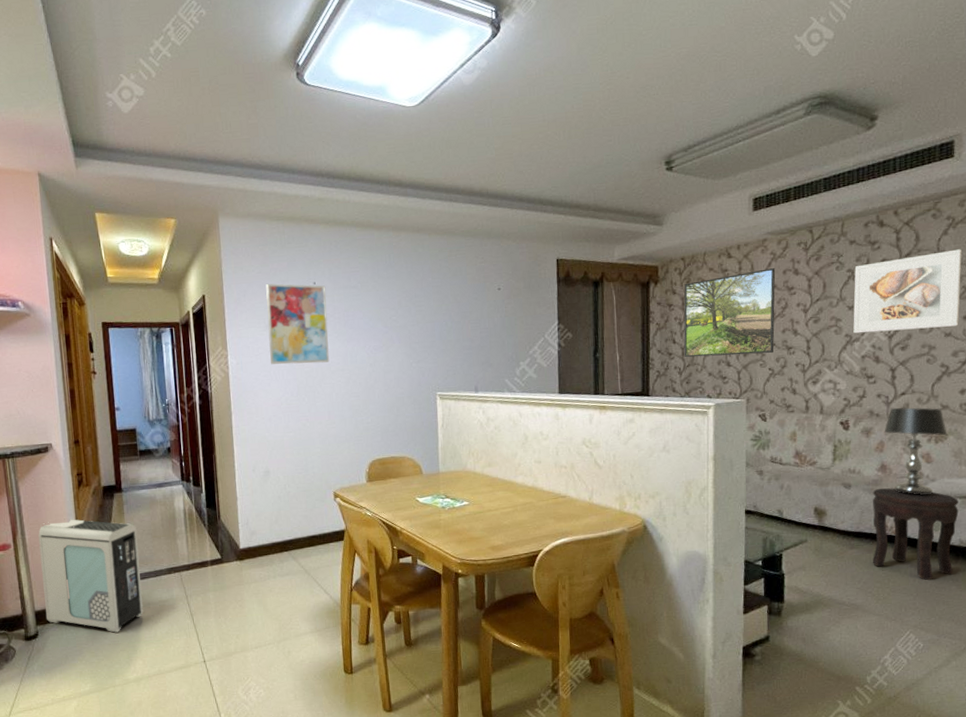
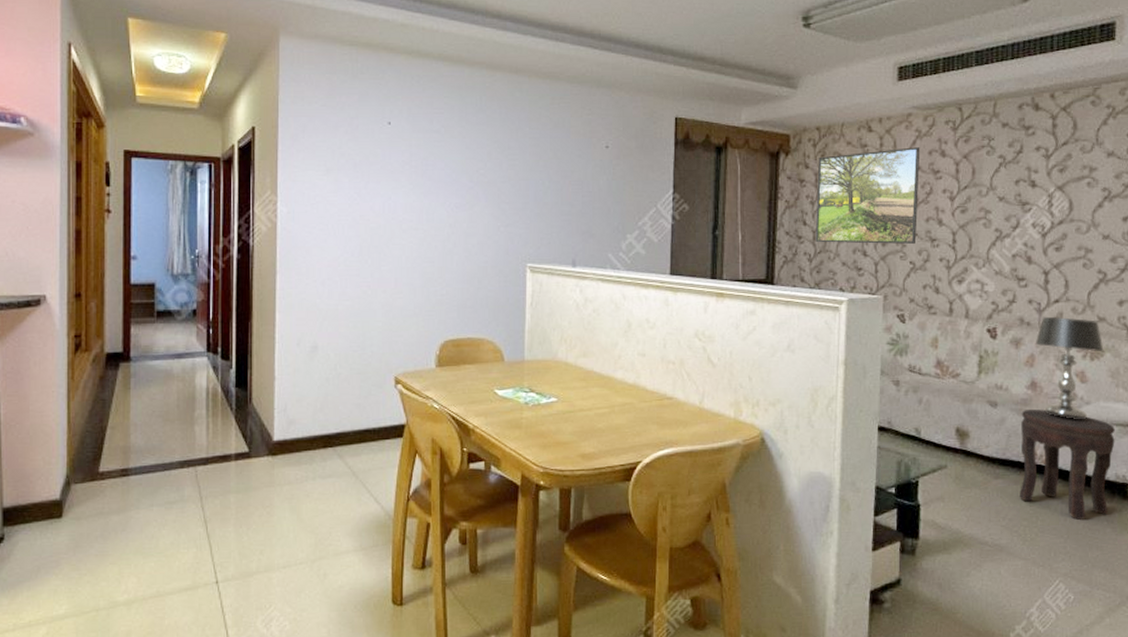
air purifier: present [38,519,143,633] -> none [17,392,145,540]
wall art: present [266,283,330,365] -> none [329,119,403,219]
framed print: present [853,249,962,334] -> none [1004,142,1122,229]

